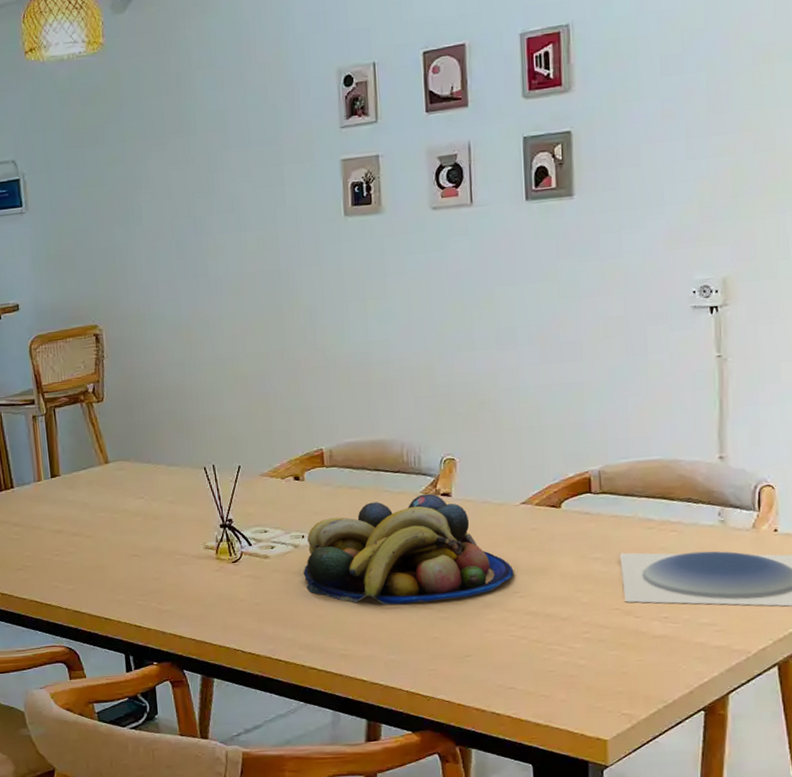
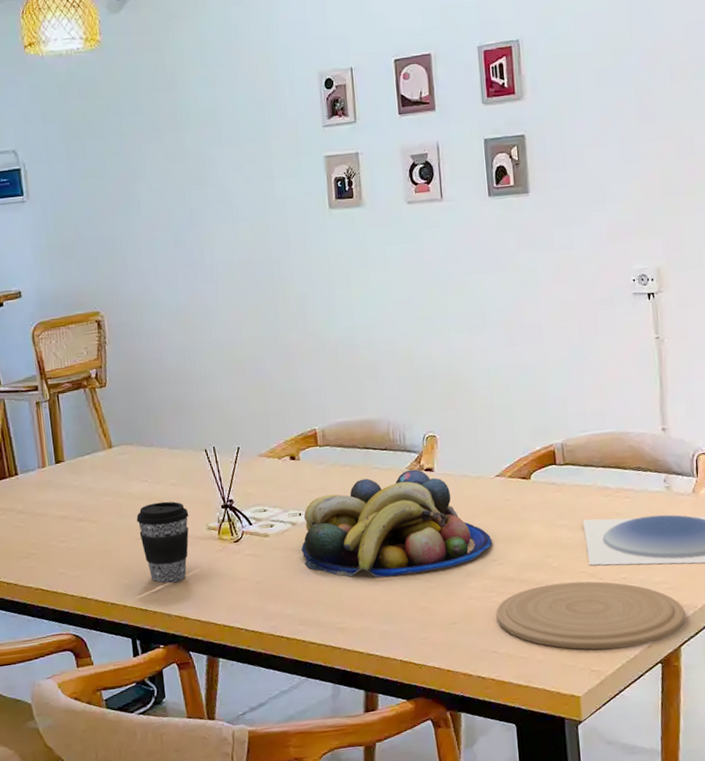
coffee cup: none [132,519,186,602] -> present [136,501,189,584]
plate: none [515,619,736,693] -> present [496,581,685,650]

